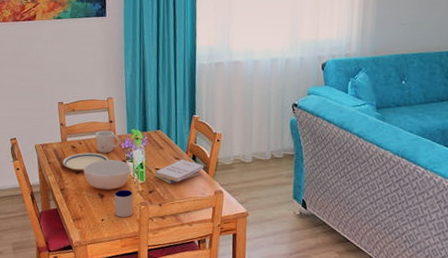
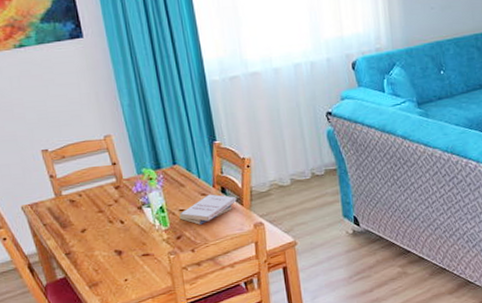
plate: present [62,152,109,172] -> none [61,203,120,230]
bowl: present [83,159,131,190] -> none [89,207,150,246]
mug: present [95,130,120,153] -> none [97,174,131,203]
mug: present [114,189,134,218] -> none [134,240,162,274]

